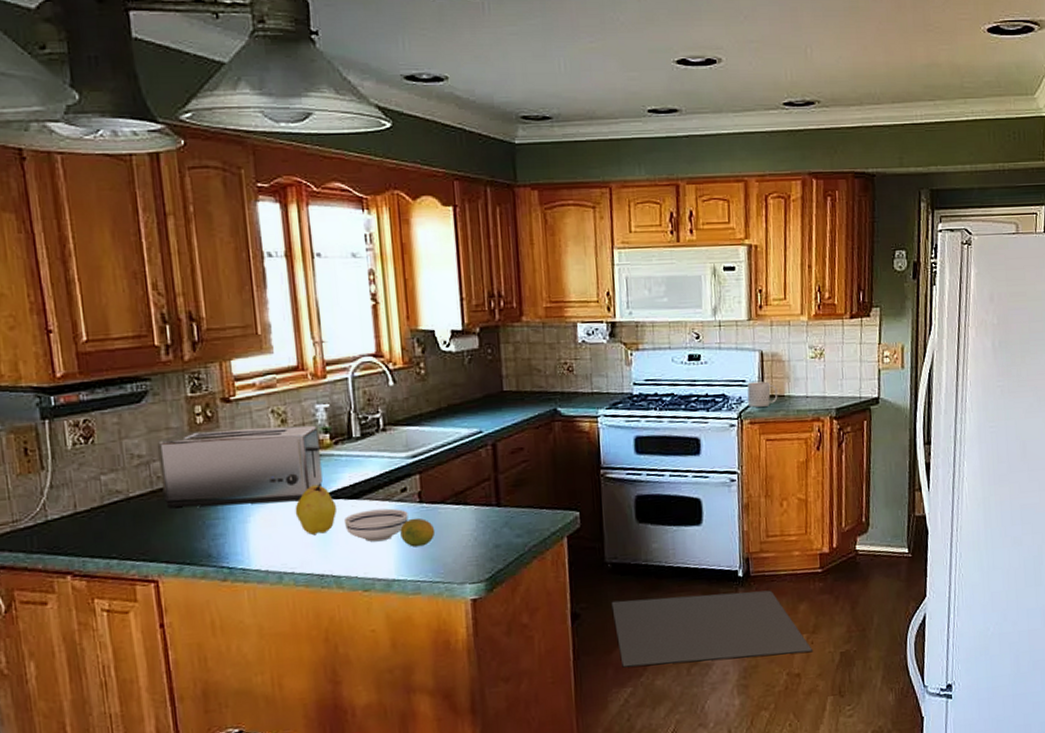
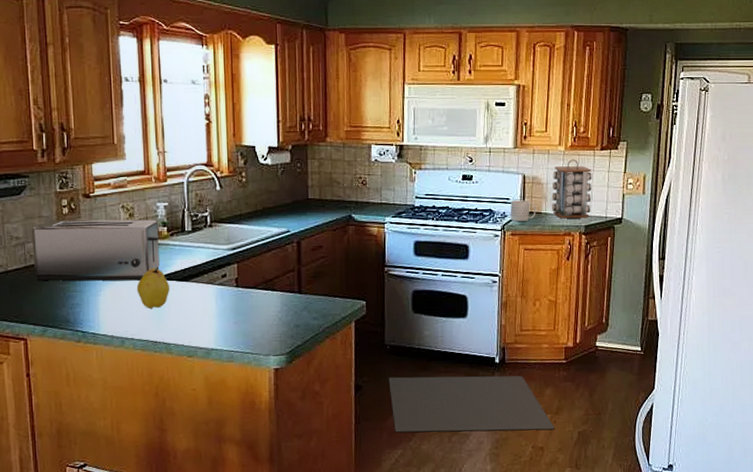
bowl: present [345,508,409,542] -> none [176,290,227,317]
fruit: present [400,517,436,548] -> none [219,299,248,323]
spice rack: none [795,330,842,402] -> present [551,159,592,219]

